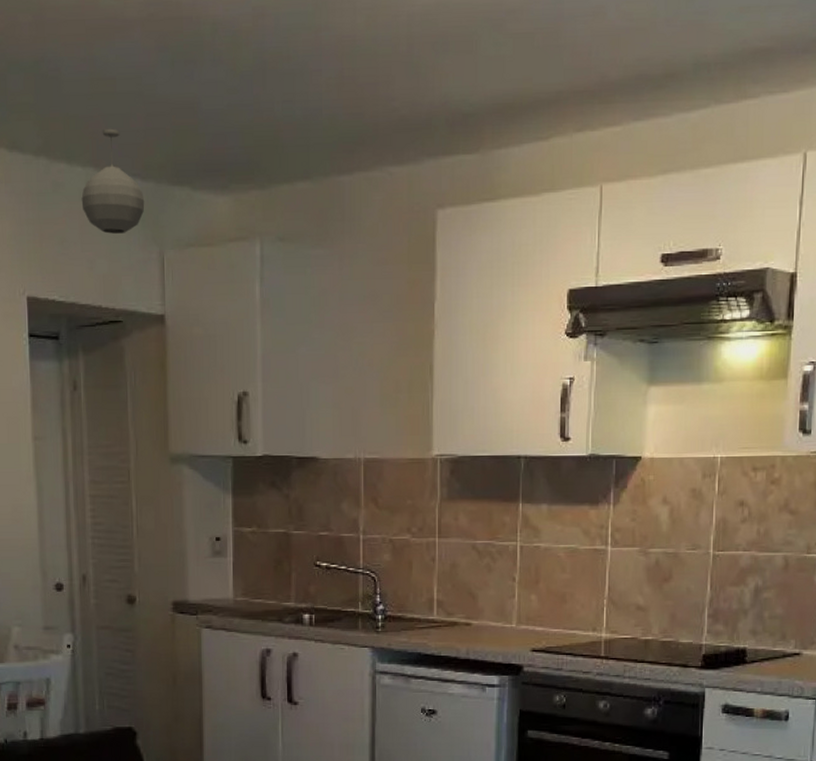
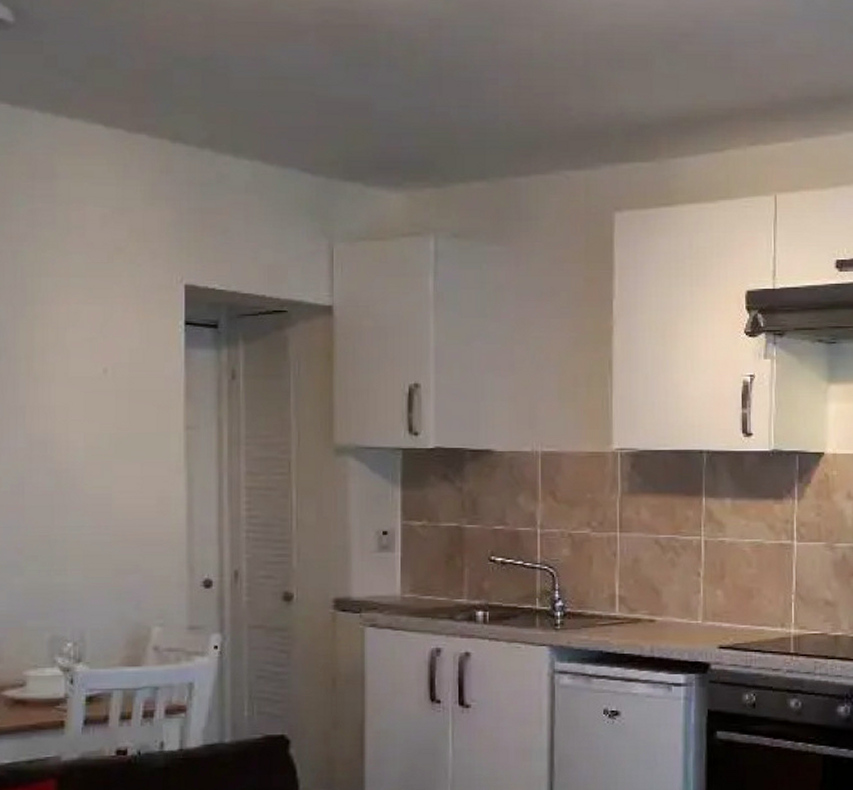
pendant light: present [81,128,145,234] -> none [247,124,315,225]

